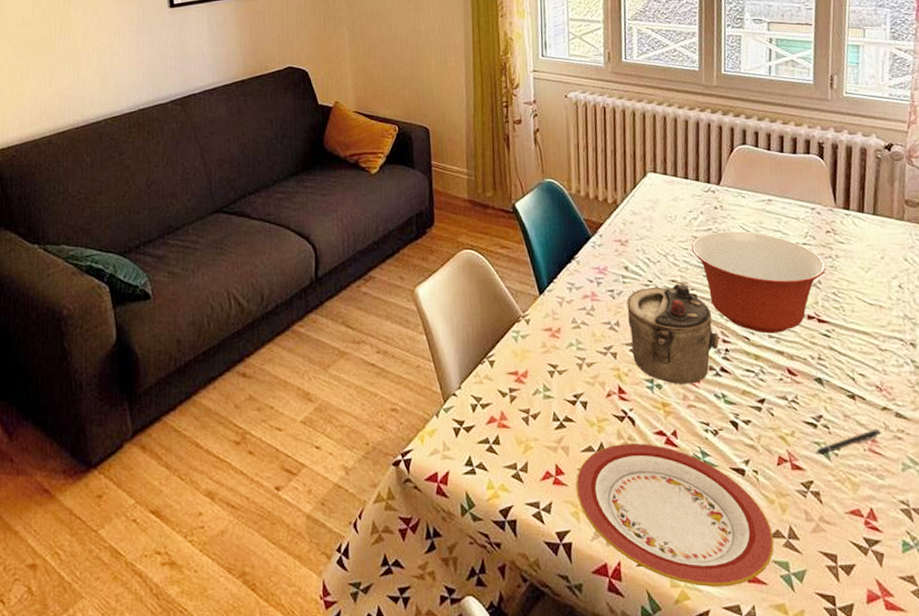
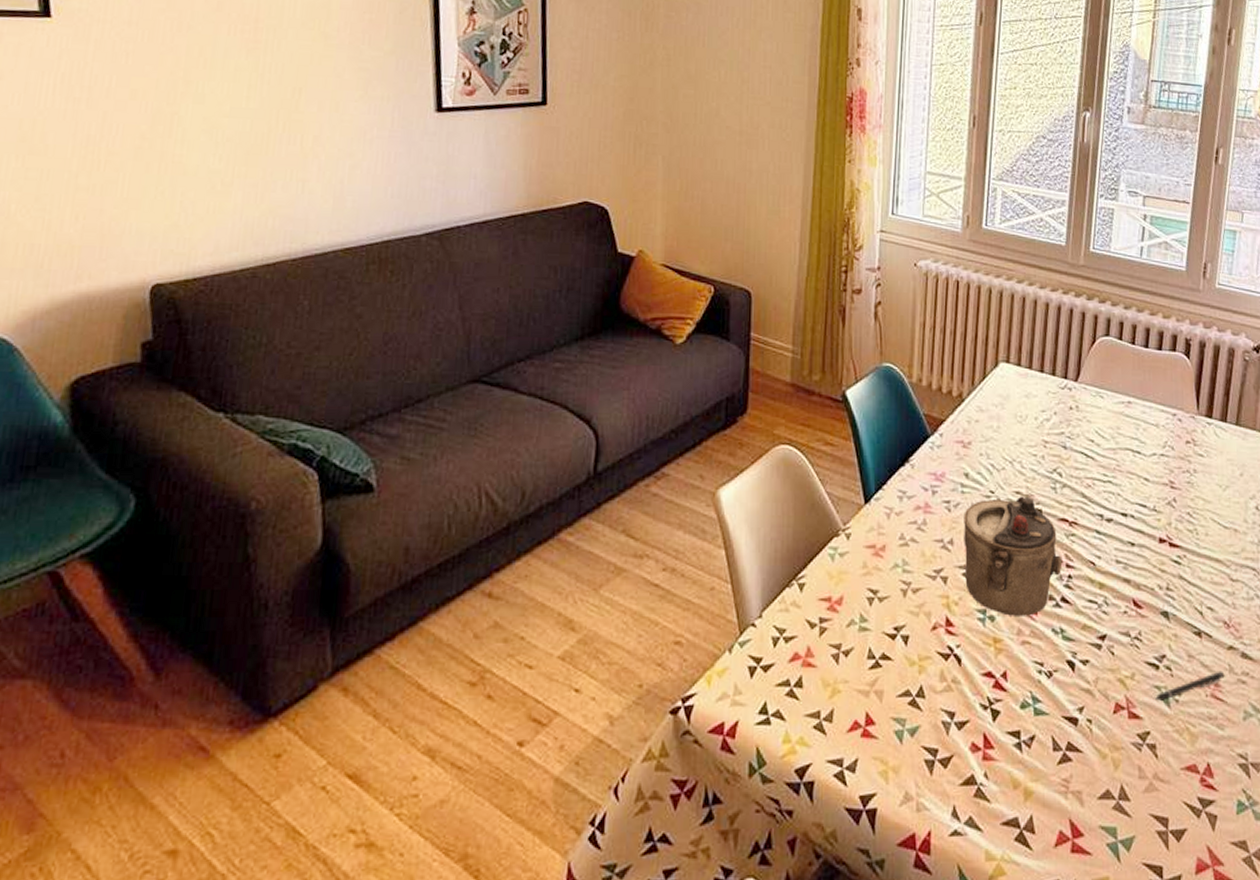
plate: present [576,444,774,587] -> none [888,687,1102,859]
mixing bowl: present [691,231,827,334] -> none [1040,436,1183,558]

